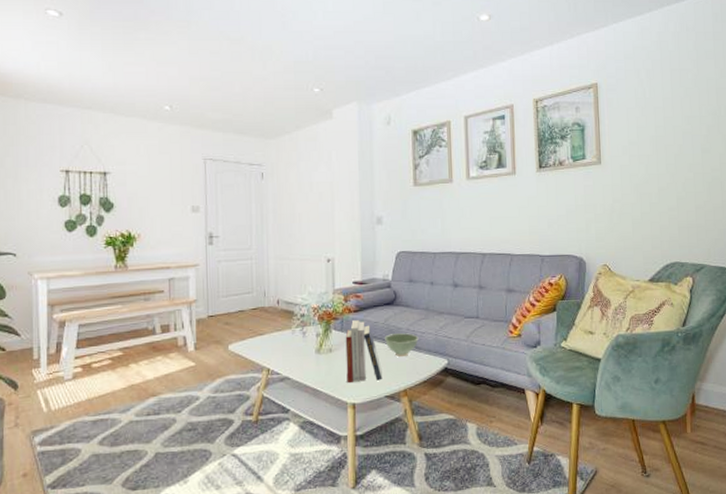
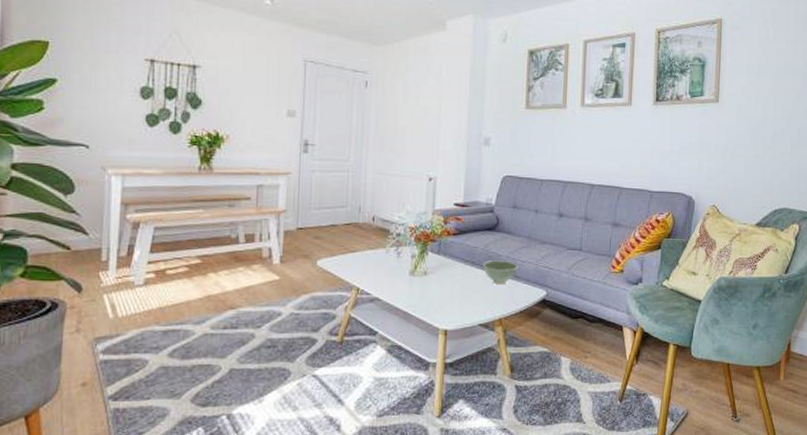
books: present [345,319,383,382] -> none [440,242,478,308]

